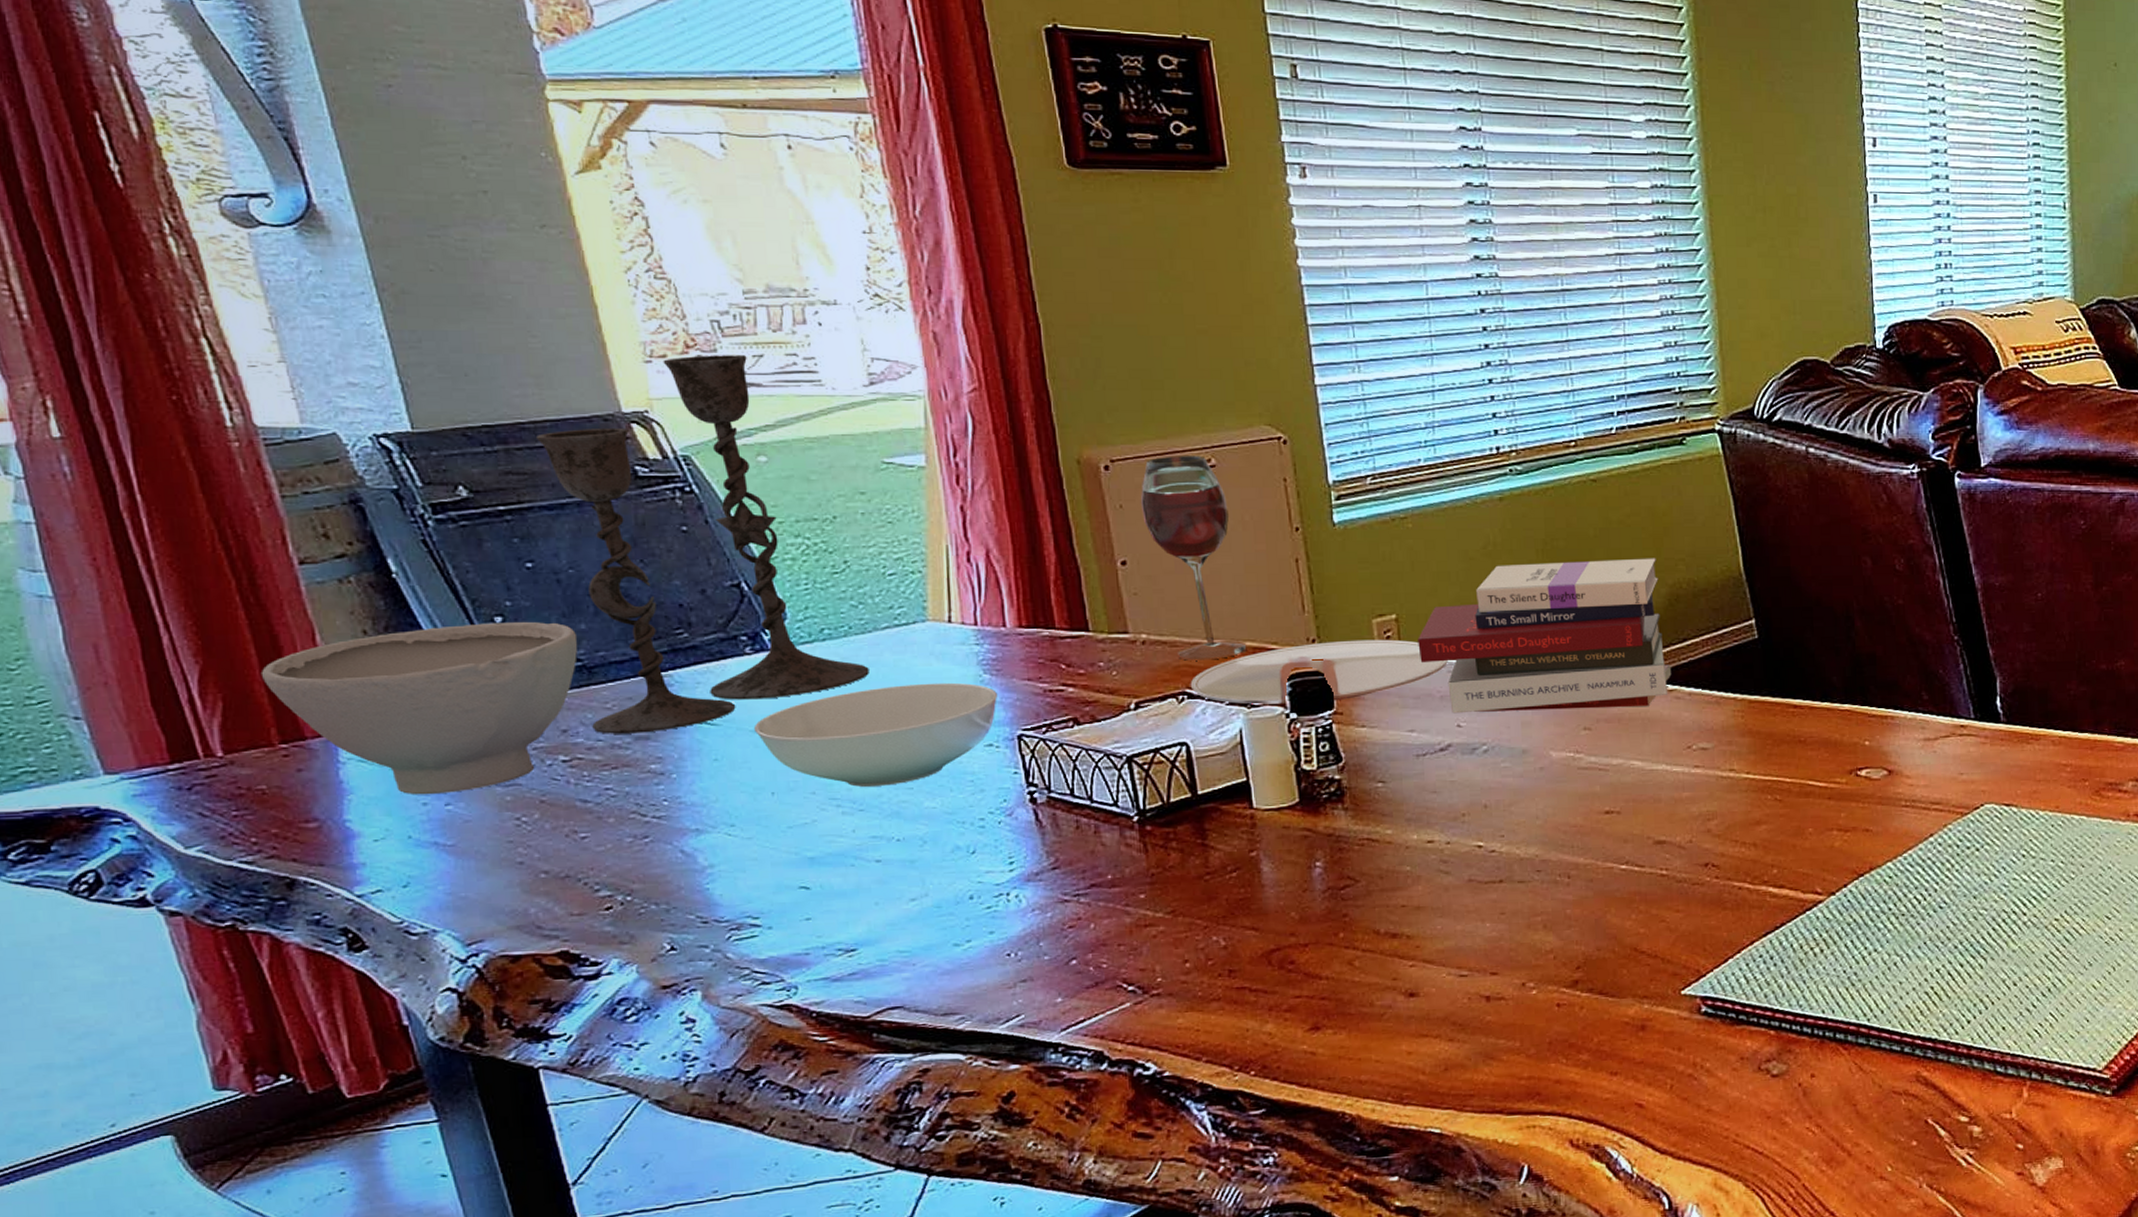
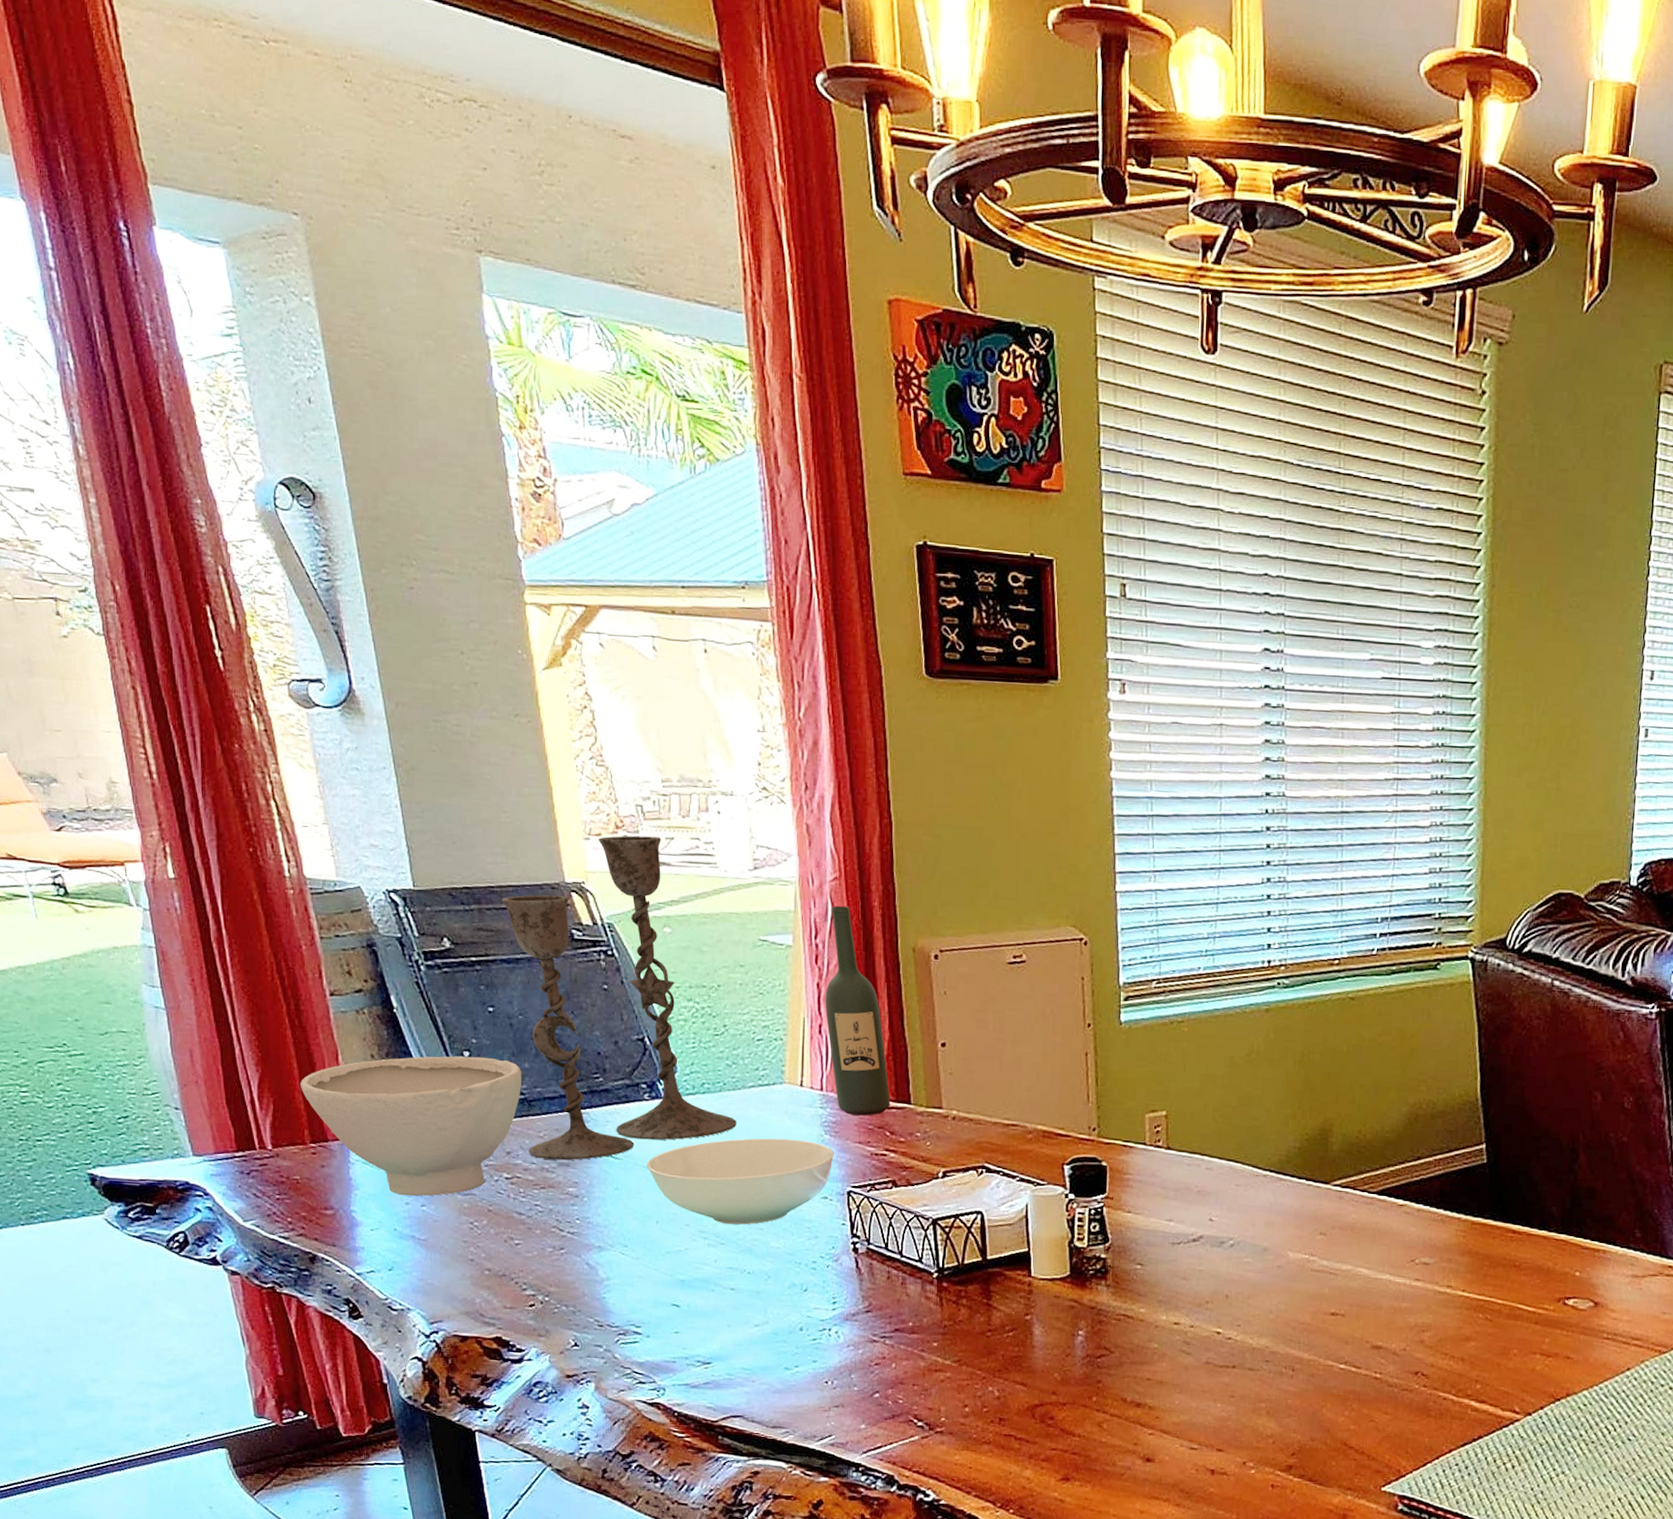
wine bottle: none [972,419,1064,650] -> present [825,905,890,1116]
wineglass: present [1140,456,1247,661] -> none [961,949,1038,1139]
plate: present [1190,639,1448,705] -> none [988,1131,1207,1187]
books: present [1418,558,1672,714] -> none [1182,1072,1404,1218]

